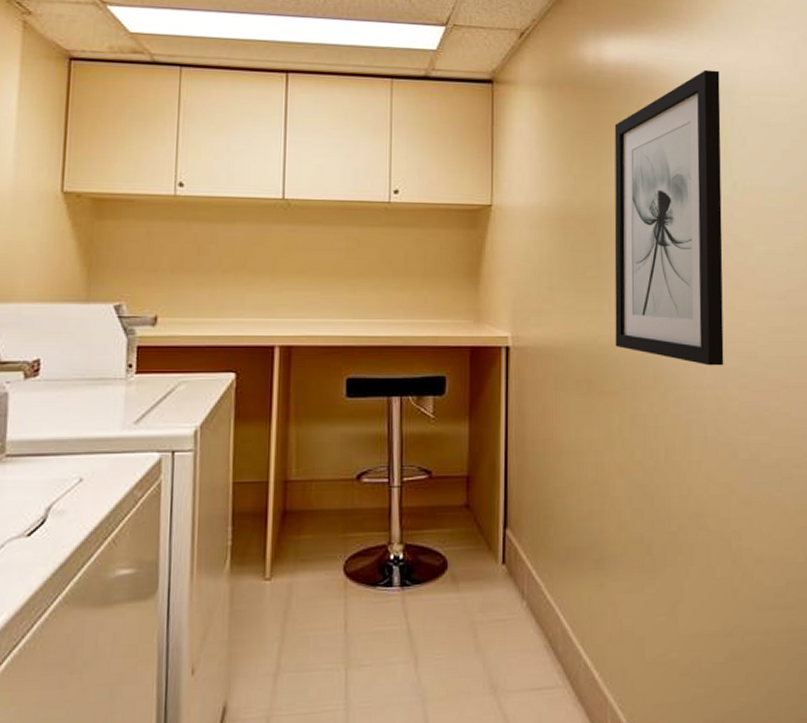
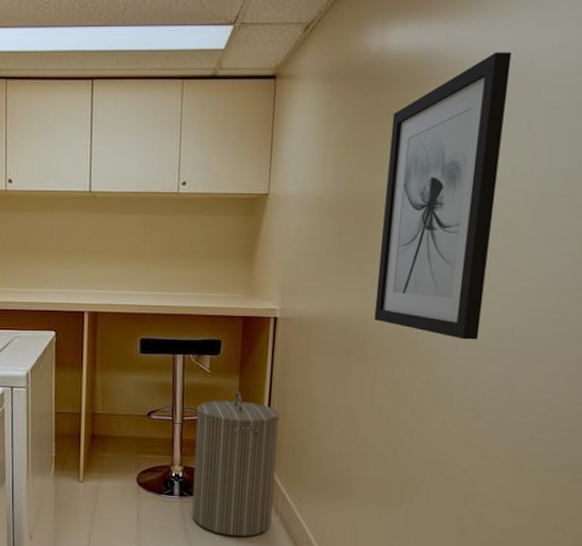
laundry hamper: none [417,438,519,636] -> present [192,390,280,537]

